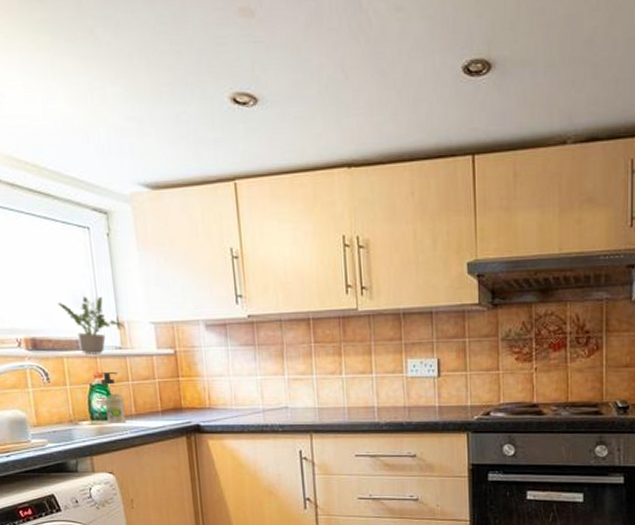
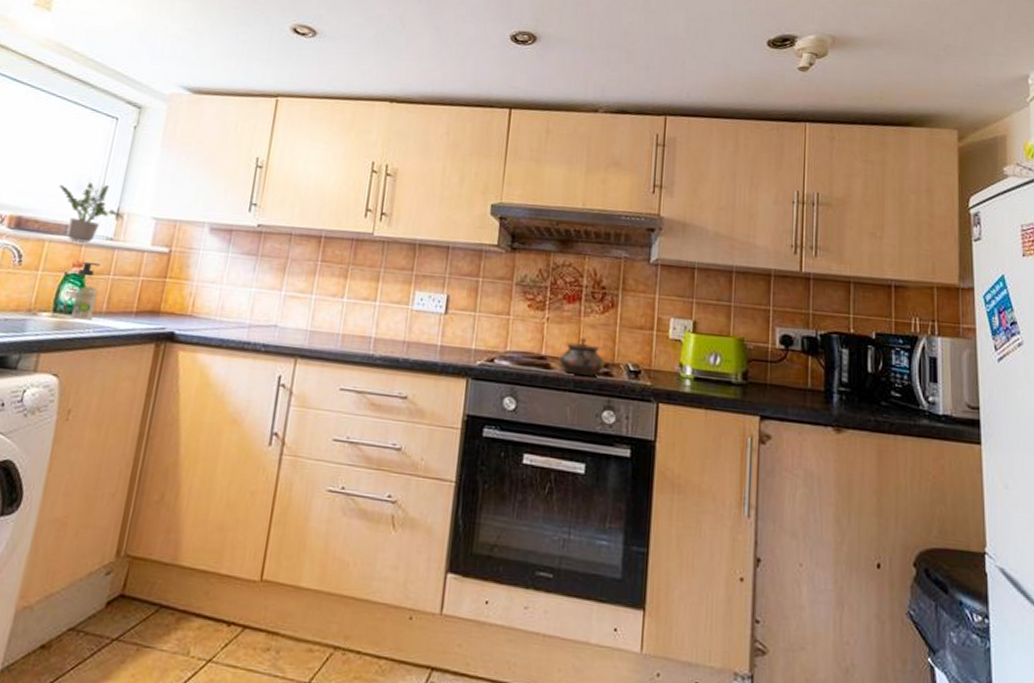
teapot: none [550,382,595,418] -> present [558,337,605,377]

